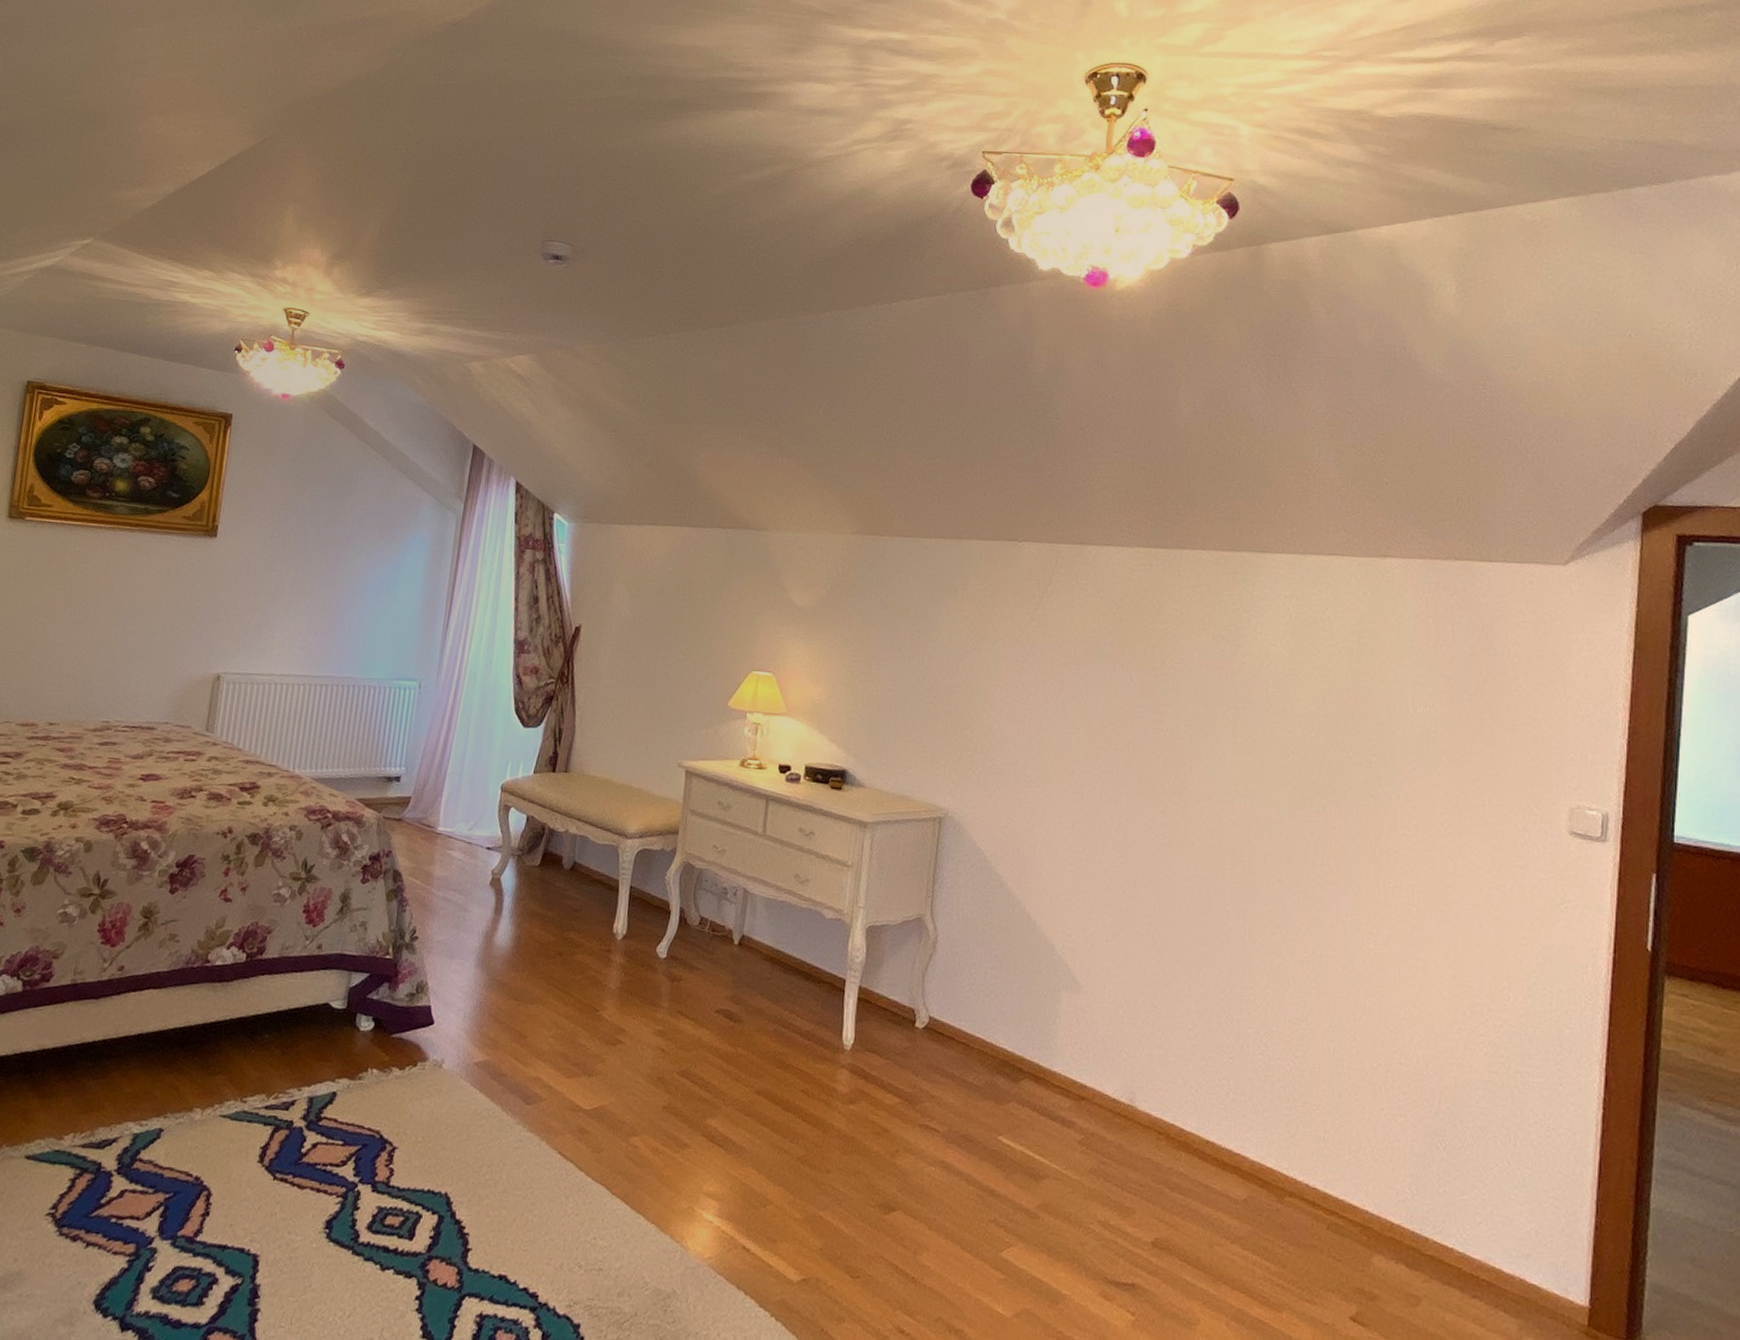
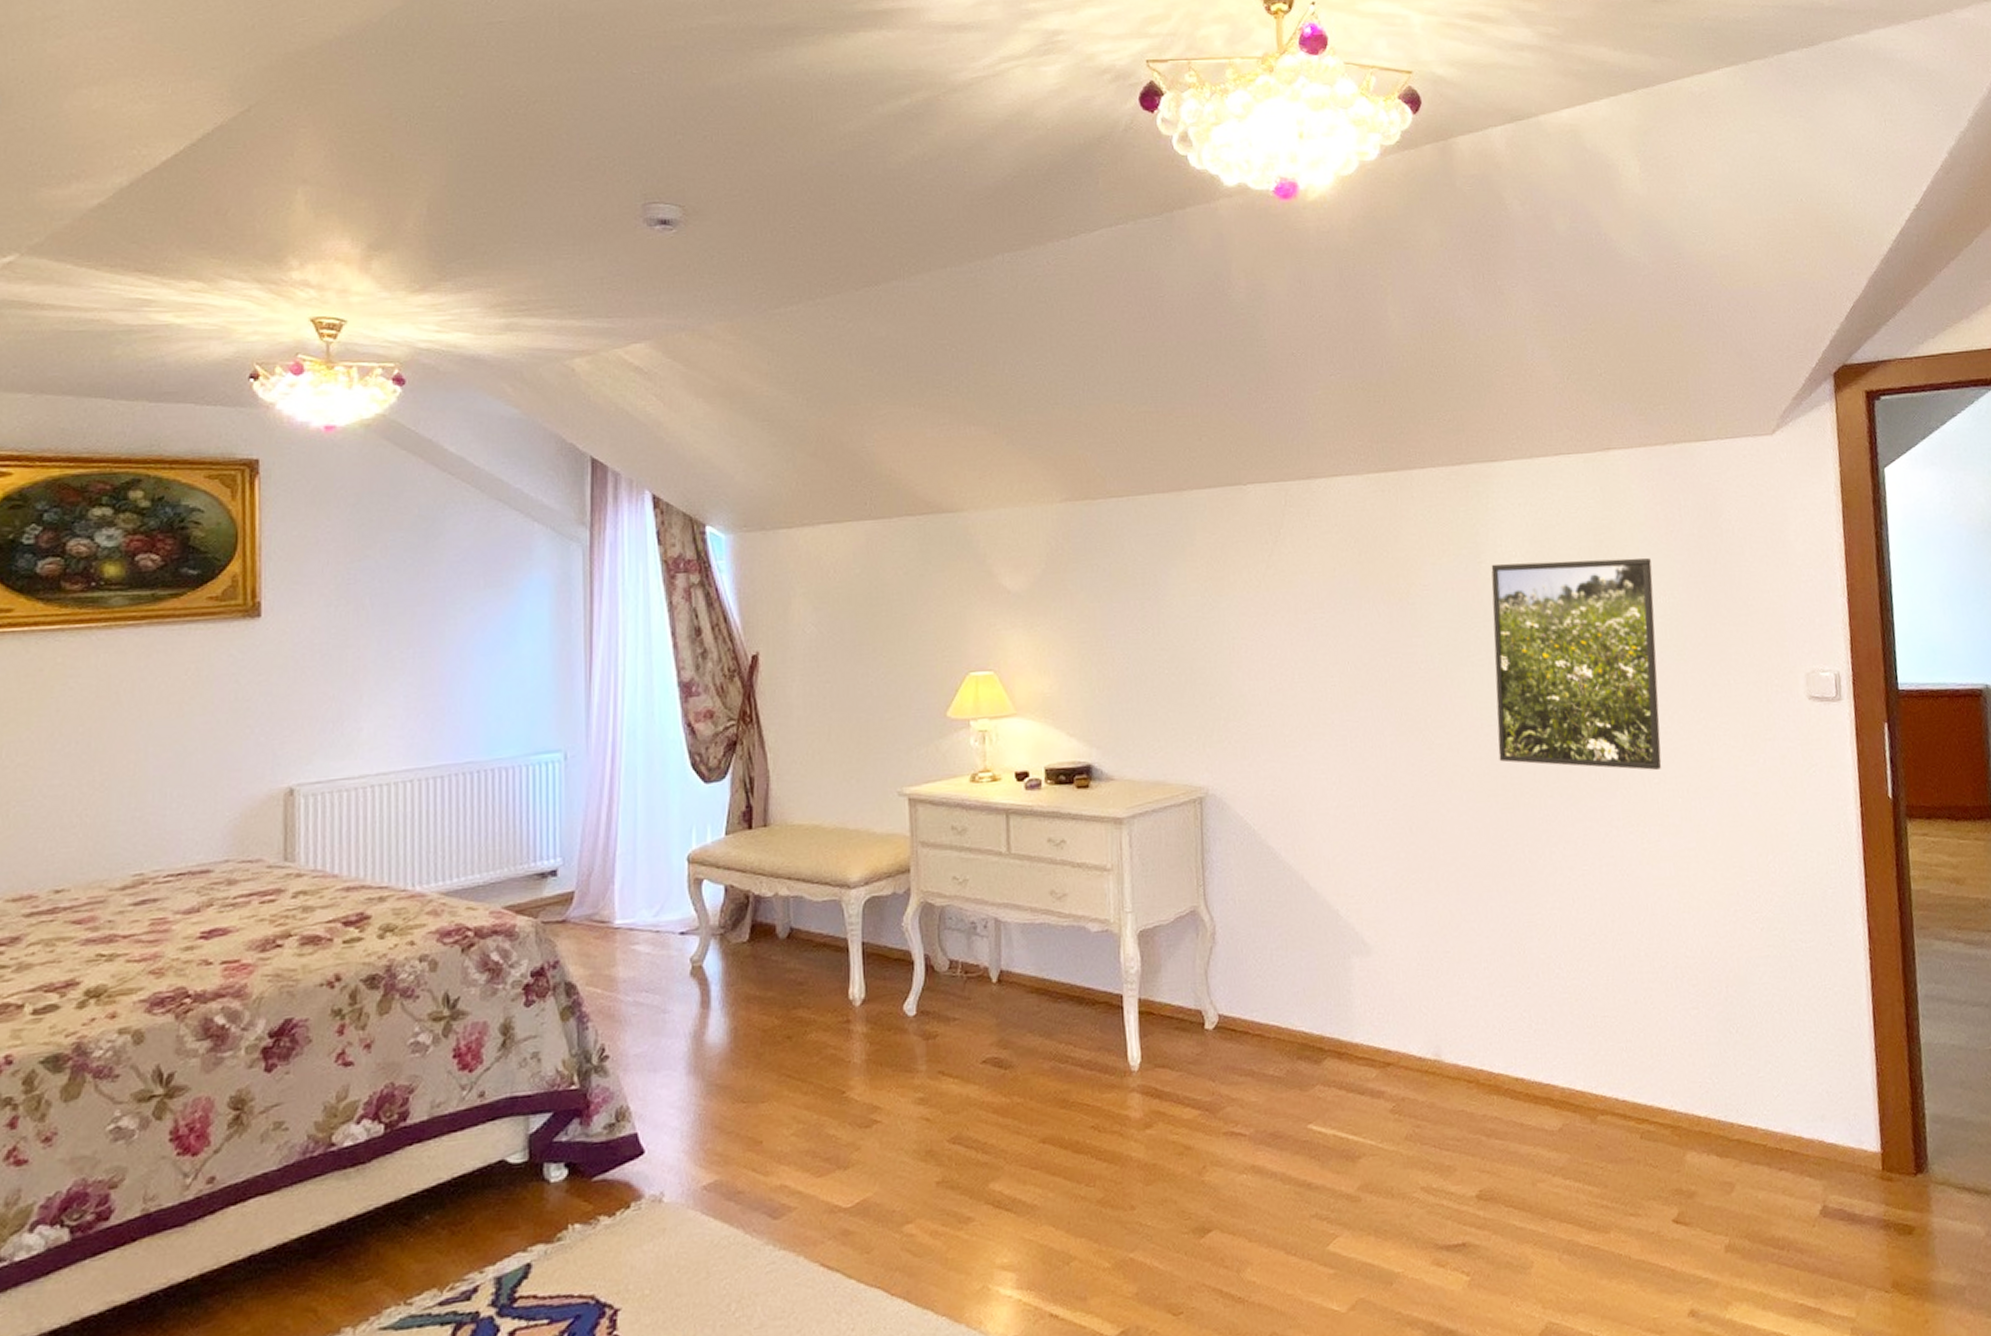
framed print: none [1232,649,1415,876] -> present [1491,558,1662,771]

